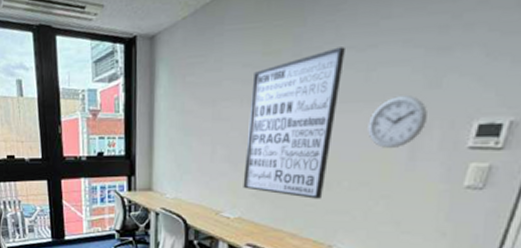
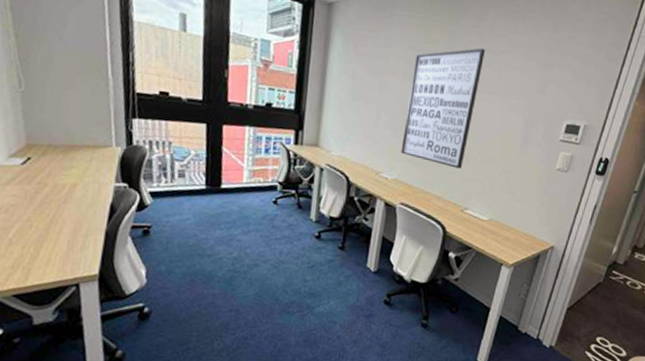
wall clock: present [368,96,427,148] -> none [497,94,536,134]

